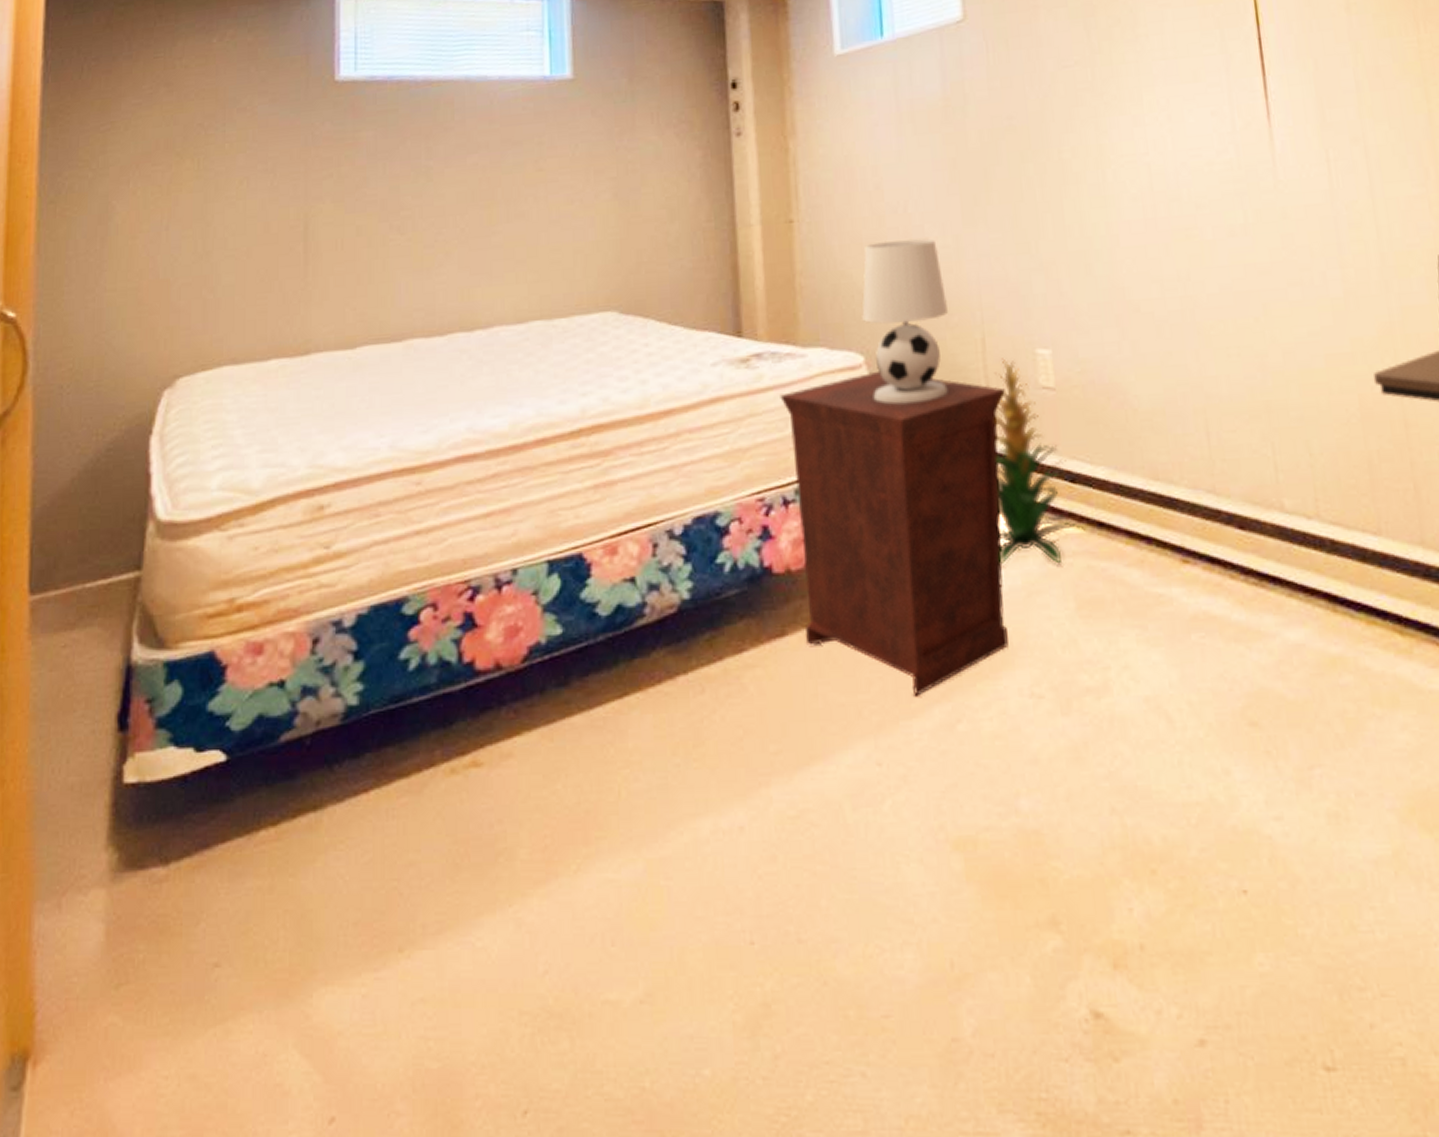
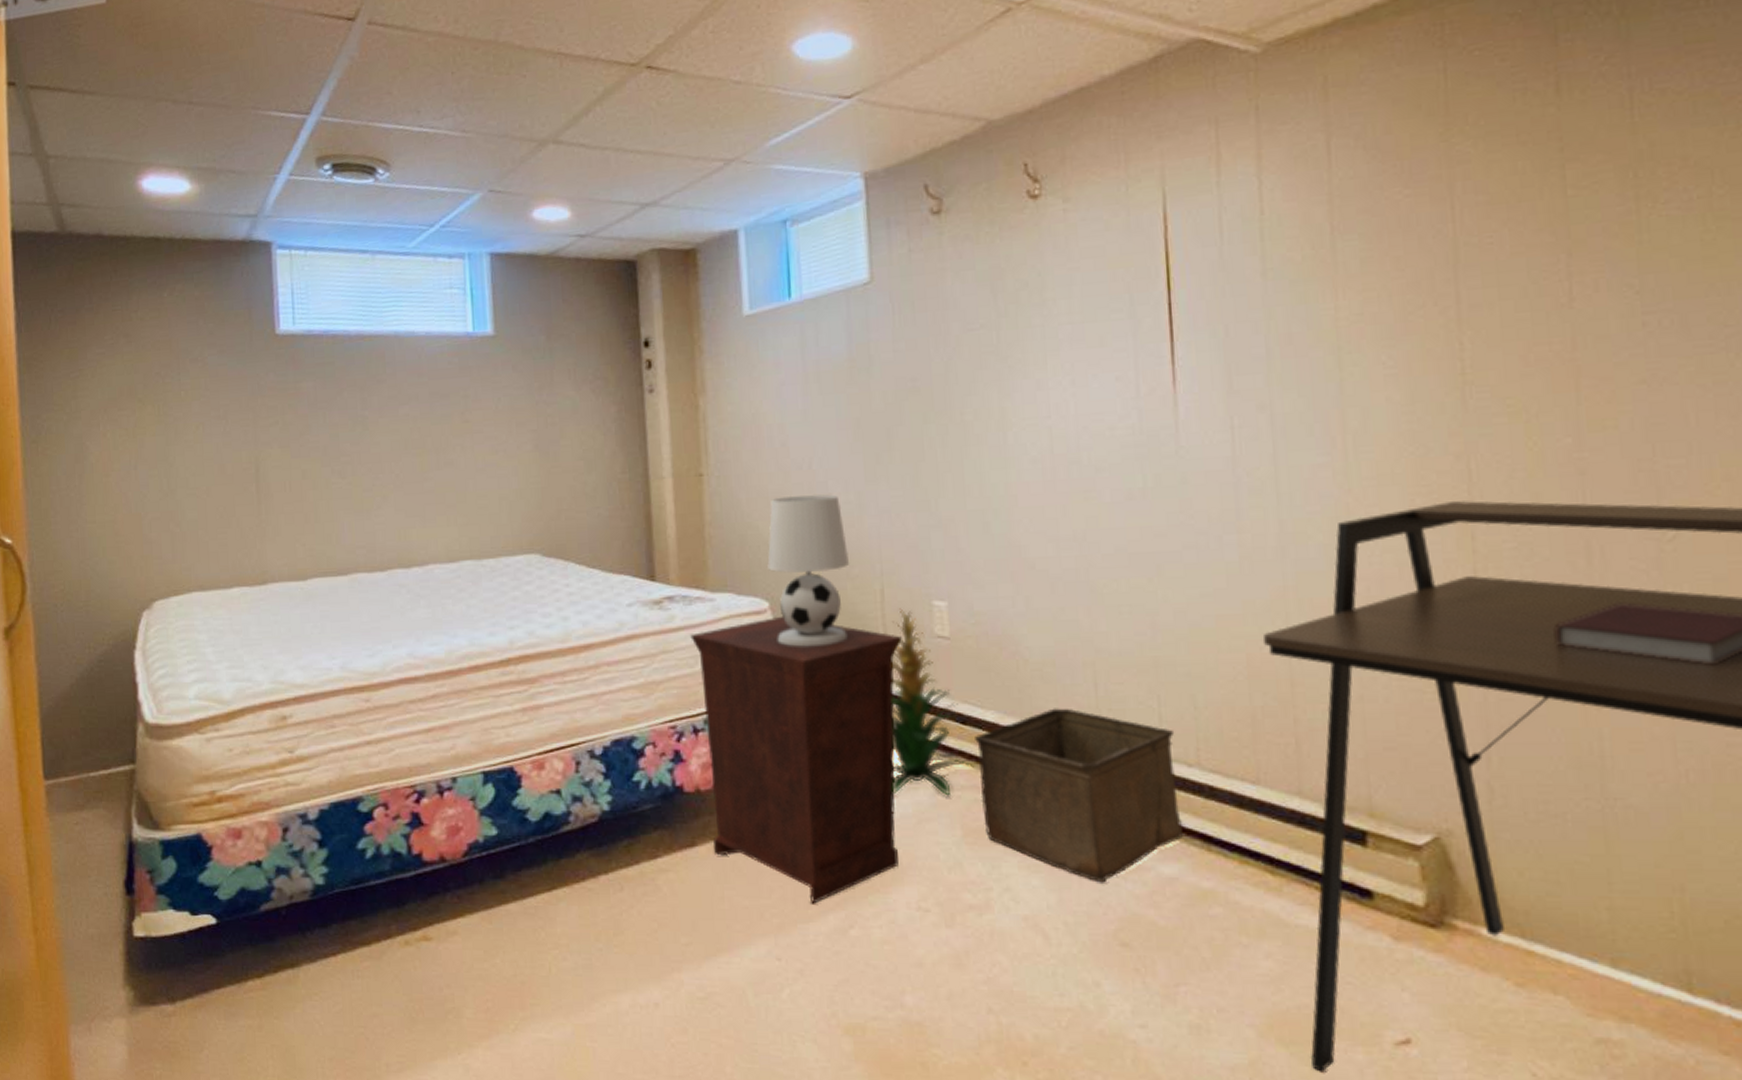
storage bin: none [1085,460,1307,654] -> present [975,708,1183,883]

